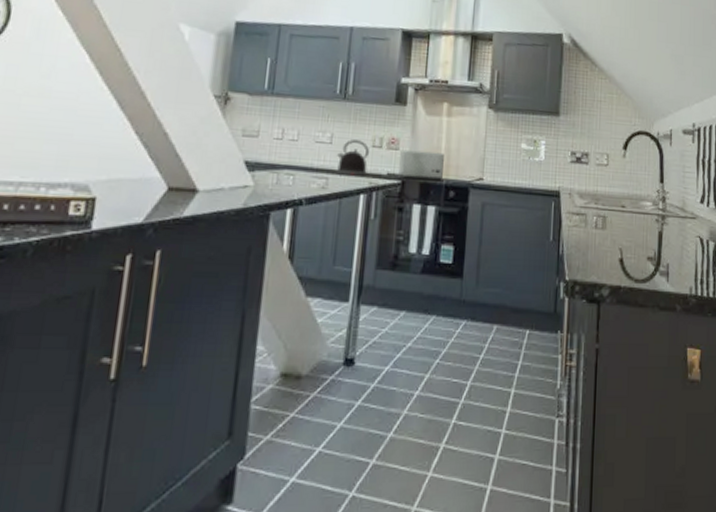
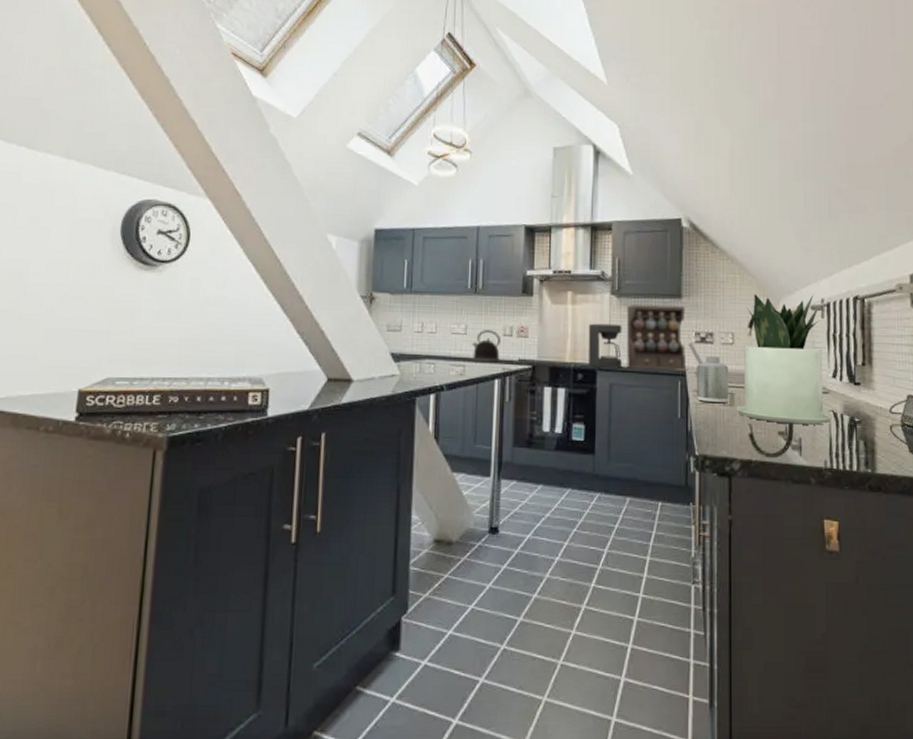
toaster: present [398,150,445,183] -> none [529,337,572,366]
coffee maker: none [461,137,498,187] -> present [588,323,622,368]
spice rack: none [500,120,563,191] -> present [626,304,686,370]
soap dispenser: none [563,162,603,227] -> present [688,342,729,404]
planter: none [607,115,699,251] -> present [736,294,833,425]

